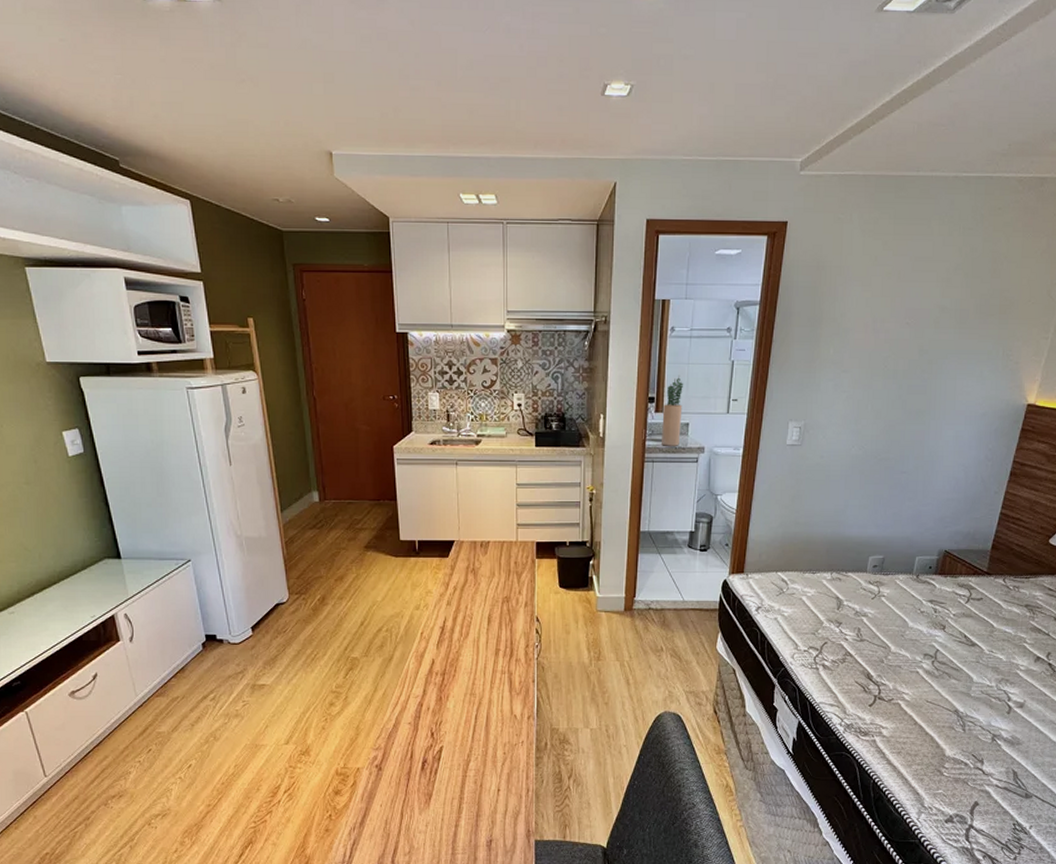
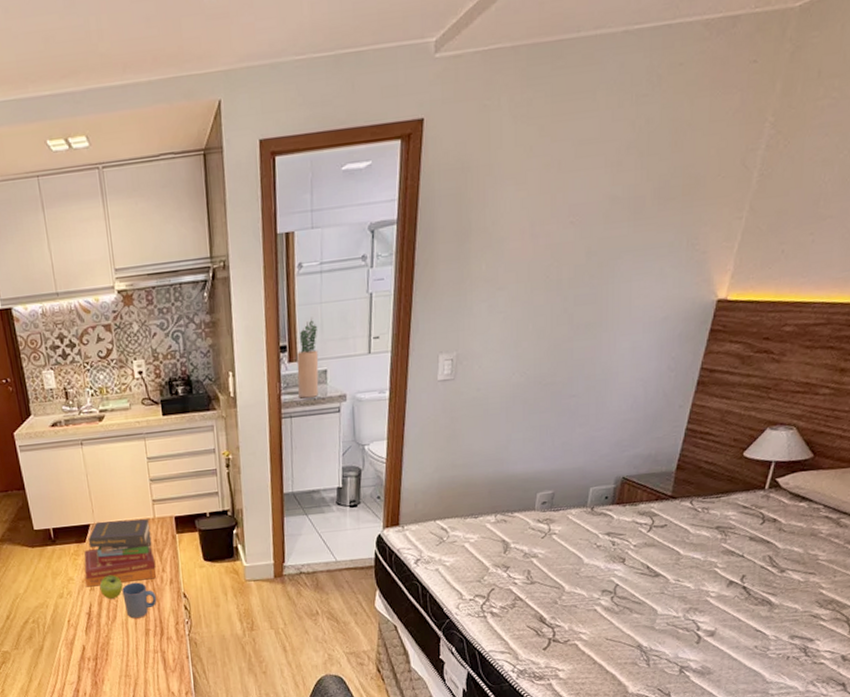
books: none [443,539,513,602] -> present [84,519,156,587]
fruit: none [456,592,479,615] -> present [99,574,123,599]
mug: none [478,601,510,637] -> present [122,582,157,619]

